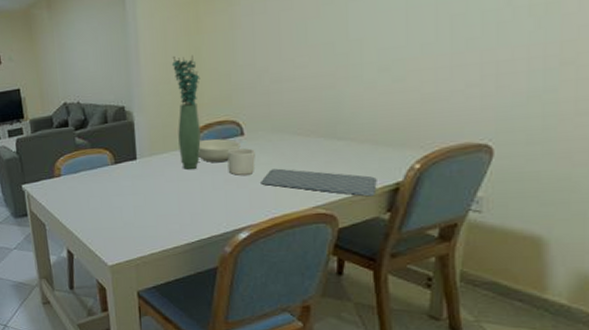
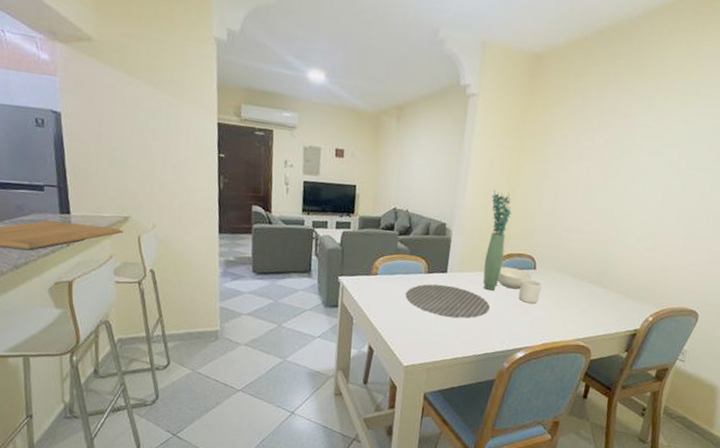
place mat: none [95,172,195,207] -> present [405,284,490,319]
placemat: present [261,168,377,197] -> none [541,302,623,338]

